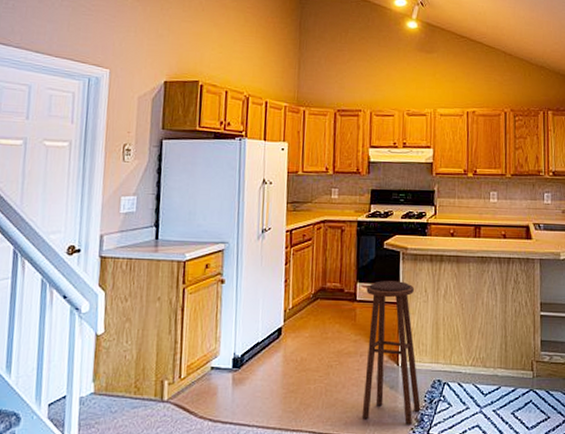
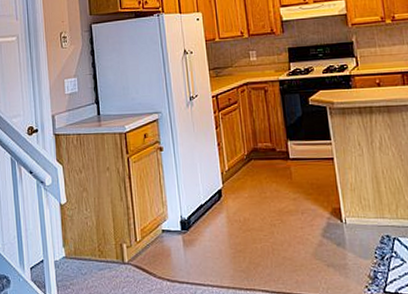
stool: present [361,281,421,425] -> none [298,136,372,283]

